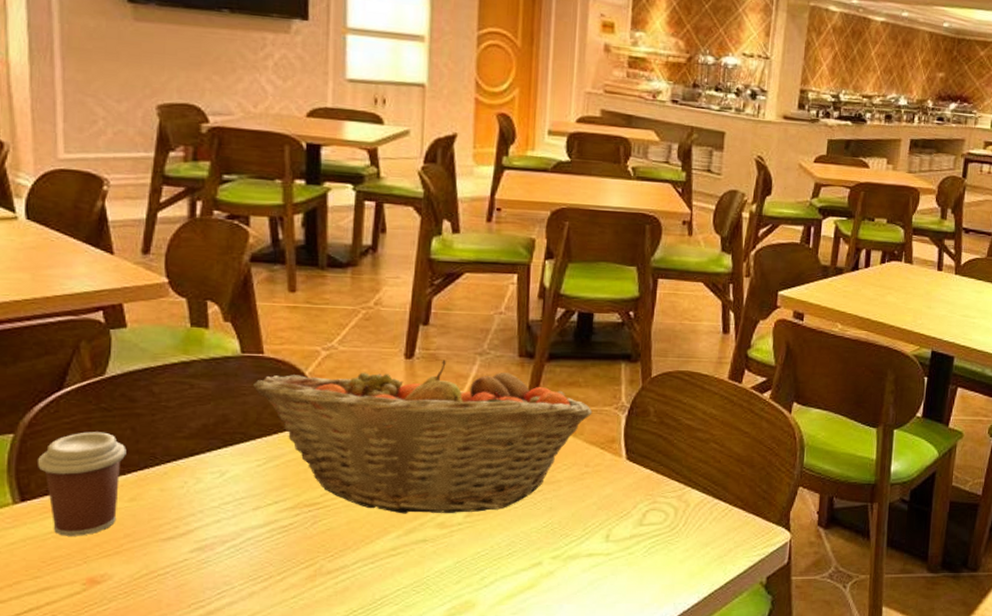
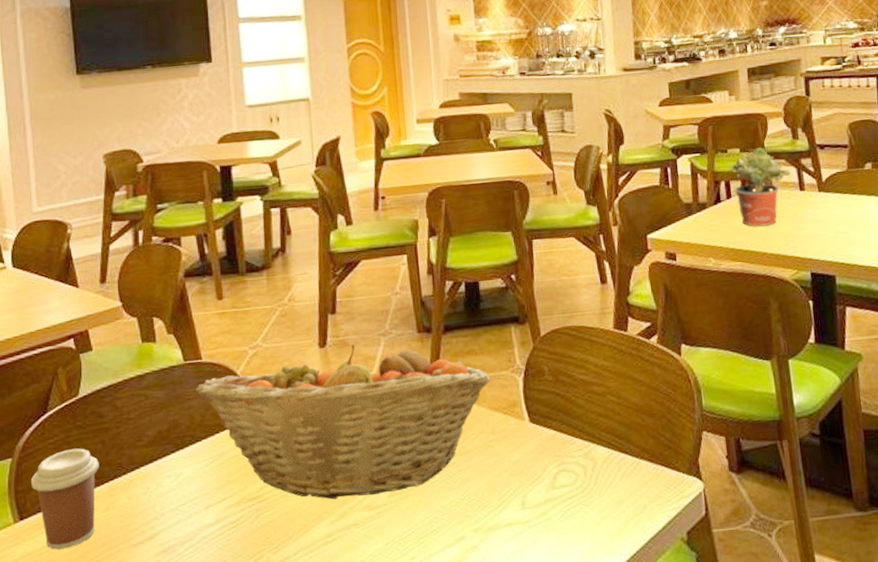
potted plant: none [873,221,932,300] -> present [729,147,791,227]

